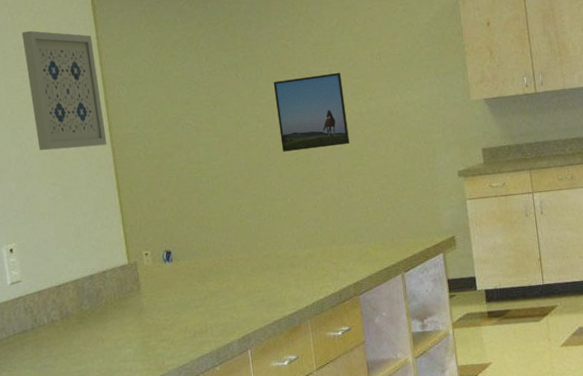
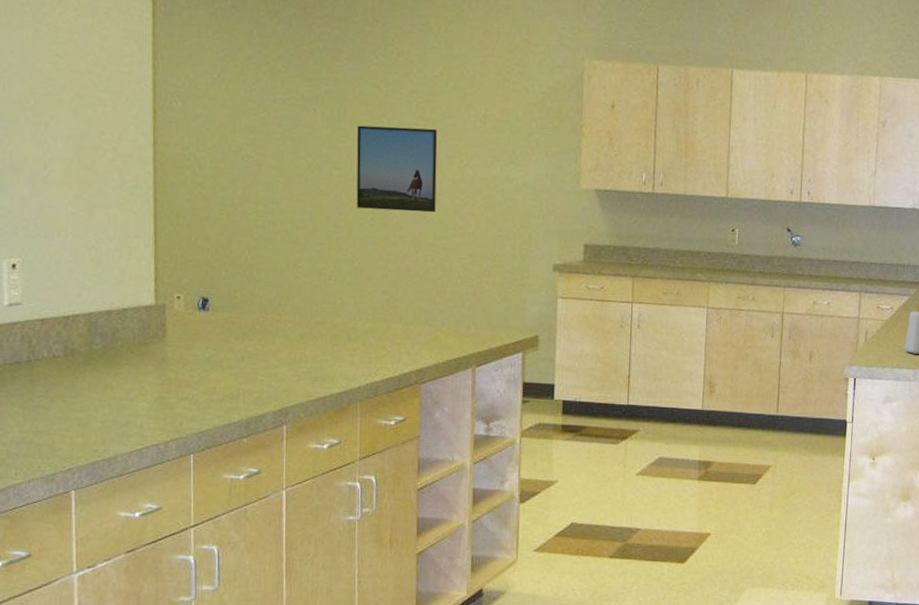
wall art: present [21,30,107,151] -> none [60,9,149,163]

